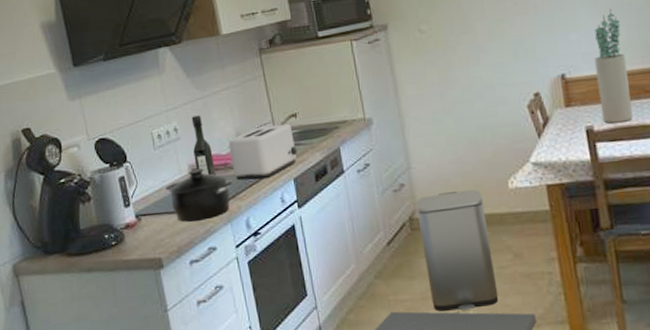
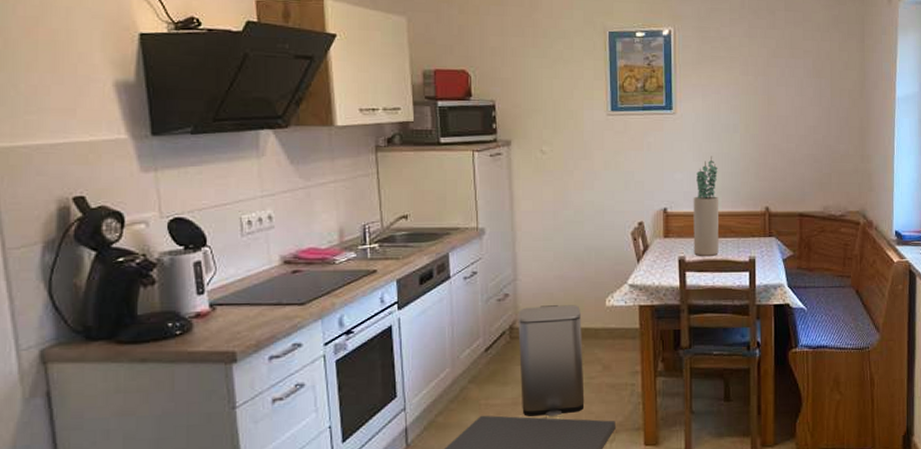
saucepan: present [165,169,233,222] -> none [250,261,329,315]
bottle: present [191,115,216,176] -> none [288,205,311,269]
toaster: present [228,123,298,180] -> none [329,224,405,277]

